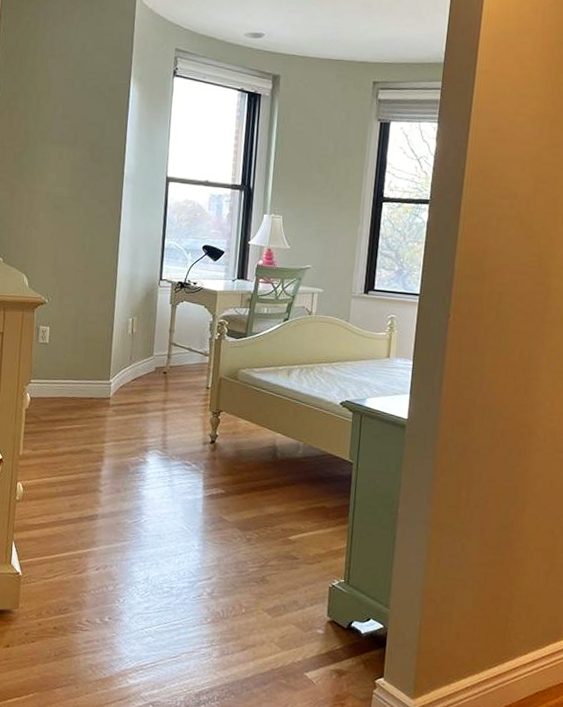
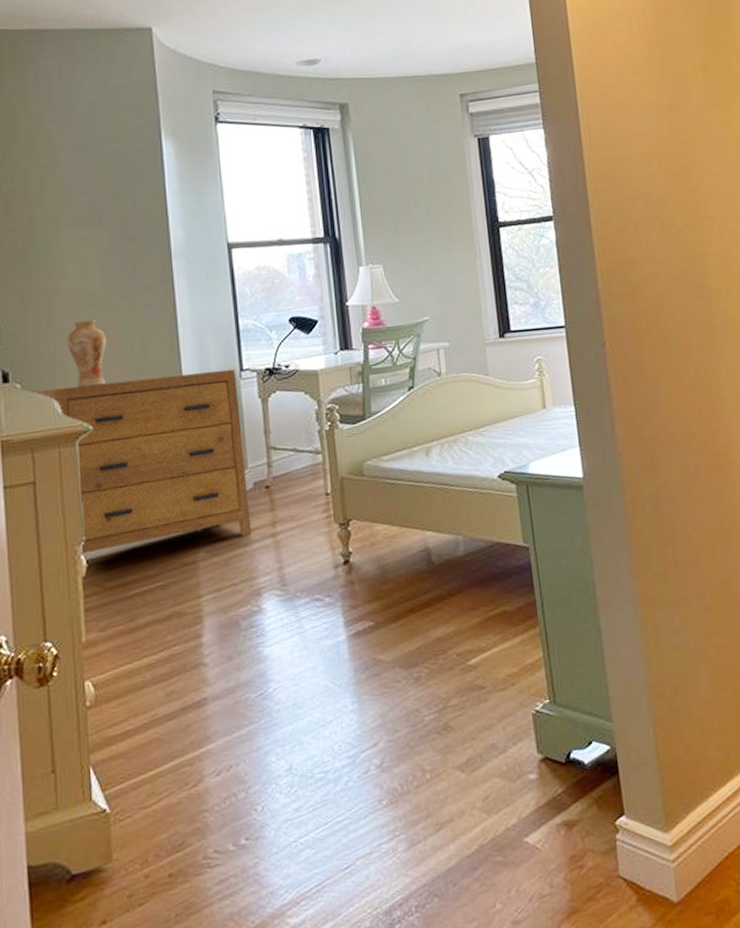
dresser: none [10,266,157,405] -> present [32,368,252,554]
vase: none [39,218,67,270] -> present [67,320,106,387]

